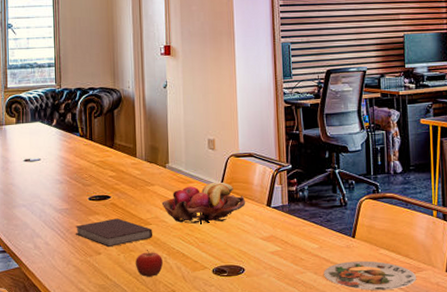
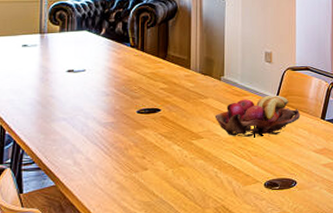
notebook: present [76,218,153,248] -> none [121,132,205,163]
fruit: present [136,250,163,278] -> none [185,164,213,193]

